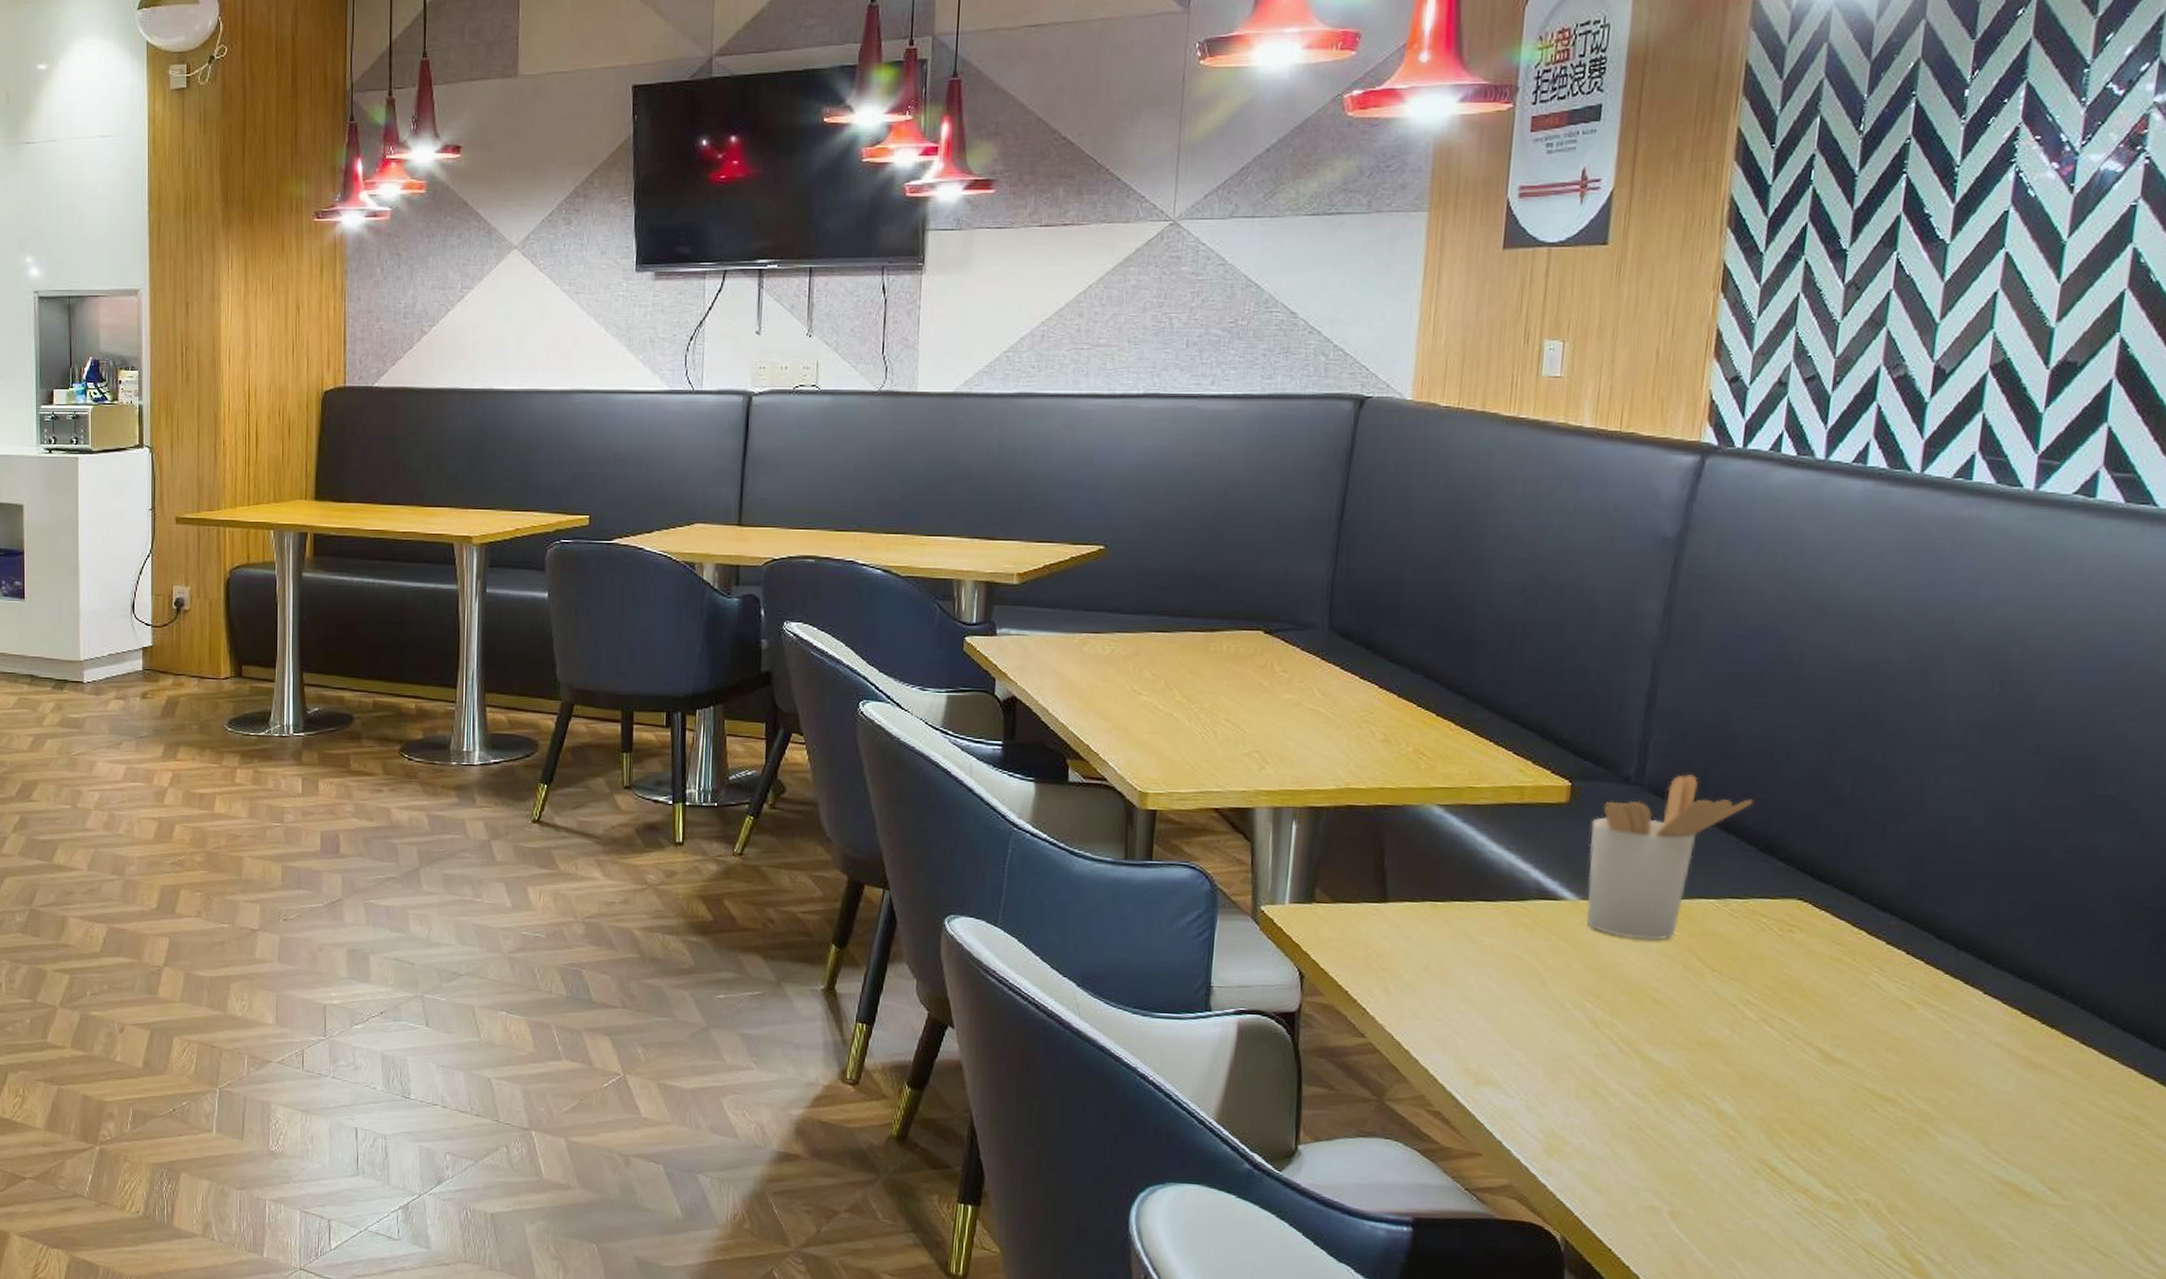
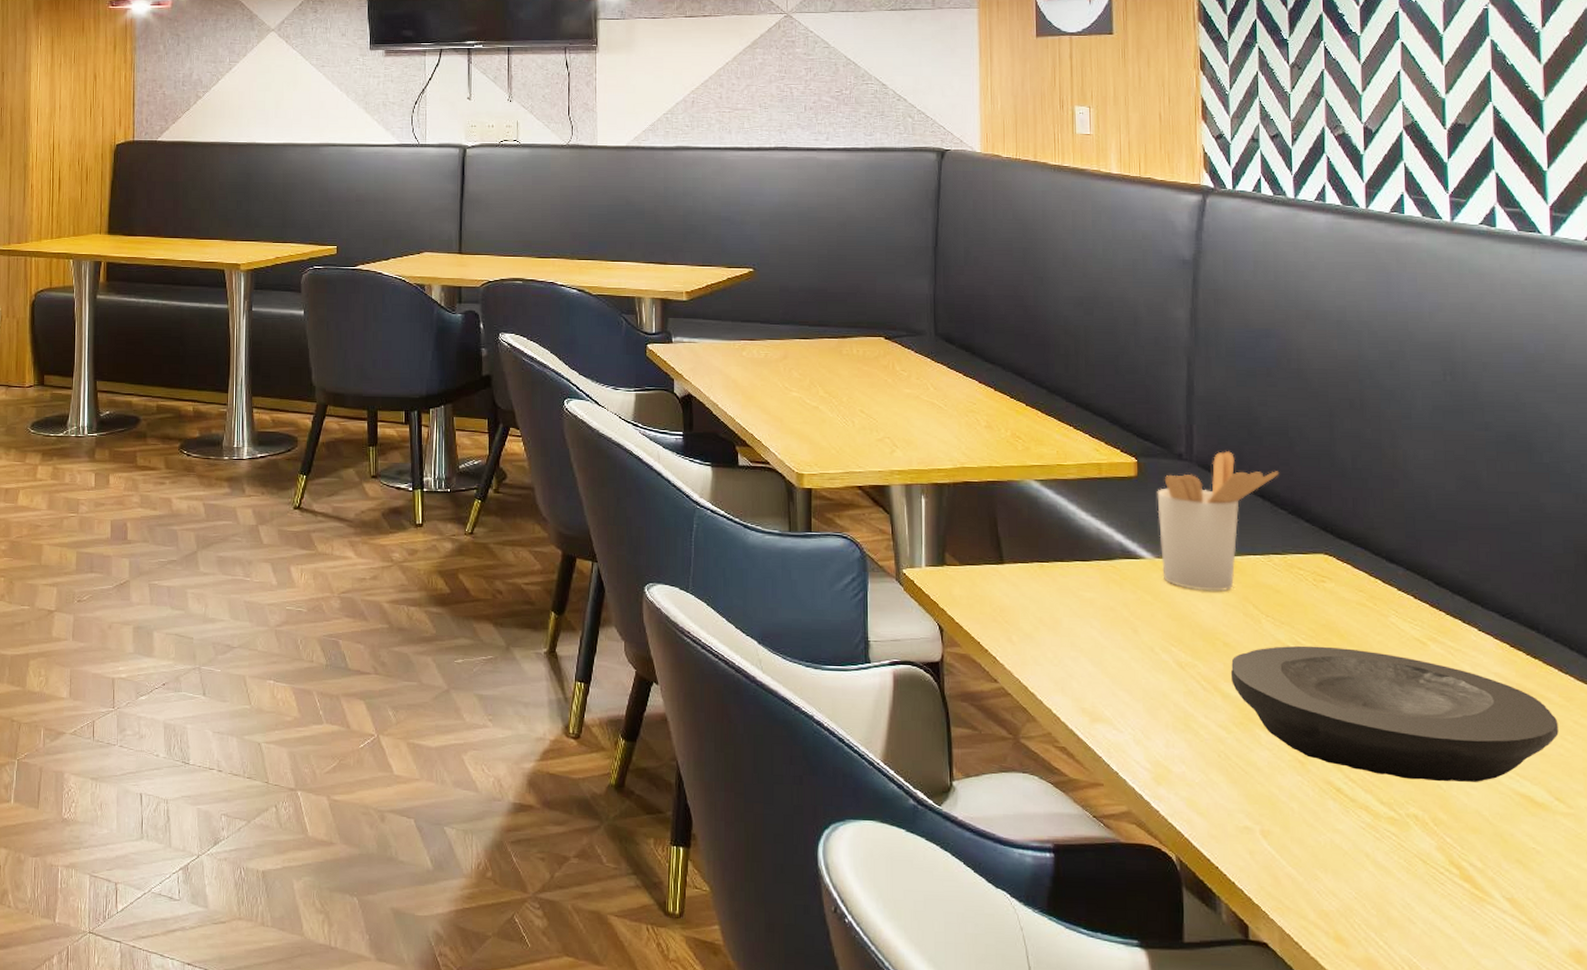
plate: none [1657,1005,2069,1167] -> present [1231,645,1559,782]

